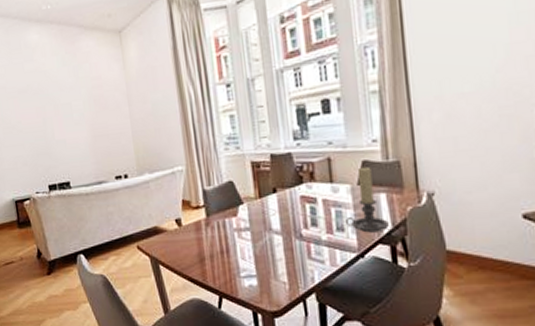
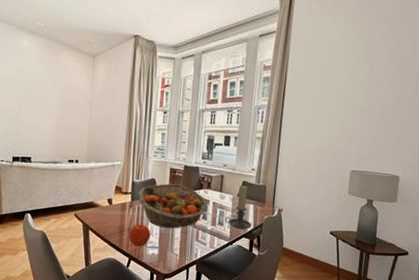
fruit: none [213,247,243,279] -> present [129,224,151,247]
fruit basket: none [214,183,316,247] -> present [138,183,208,229]

